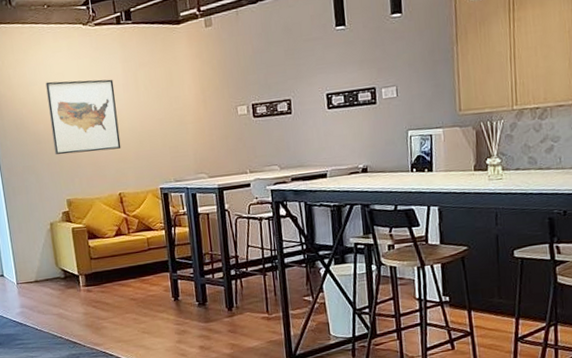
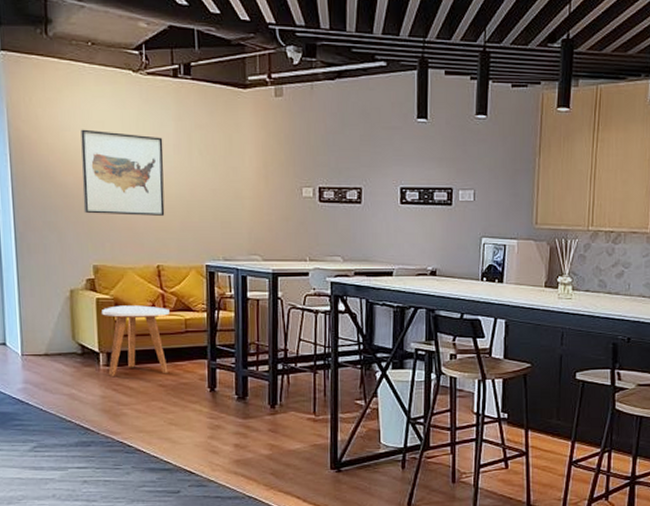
side table: none [77,229,137,295] -> present [102,305,170,376]

